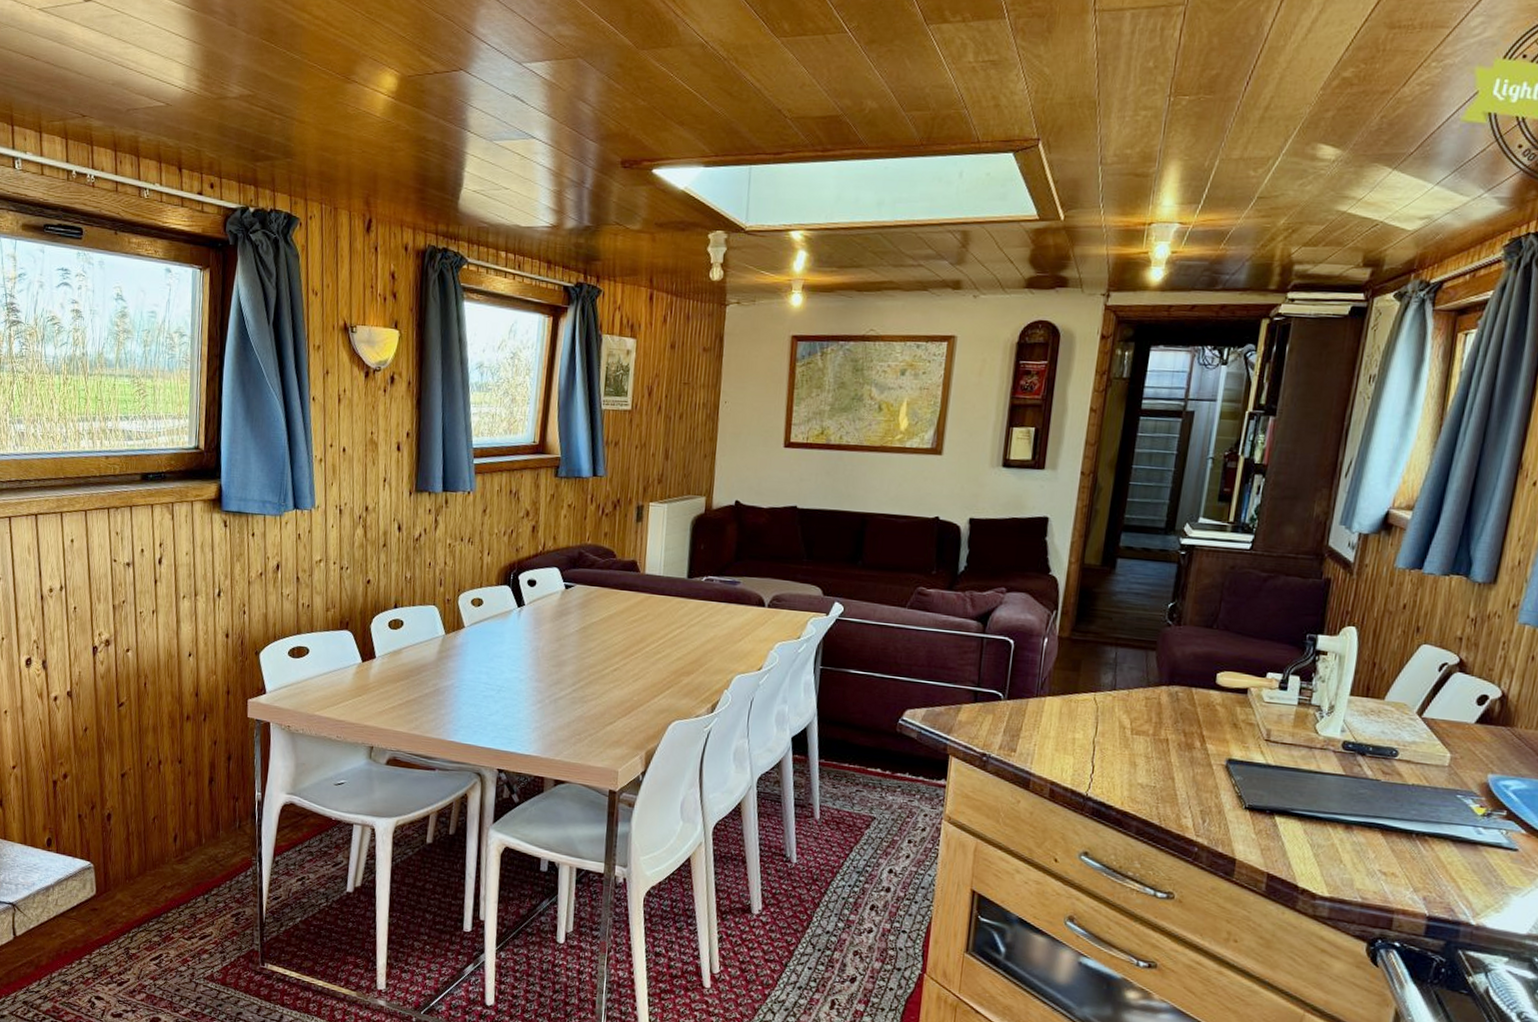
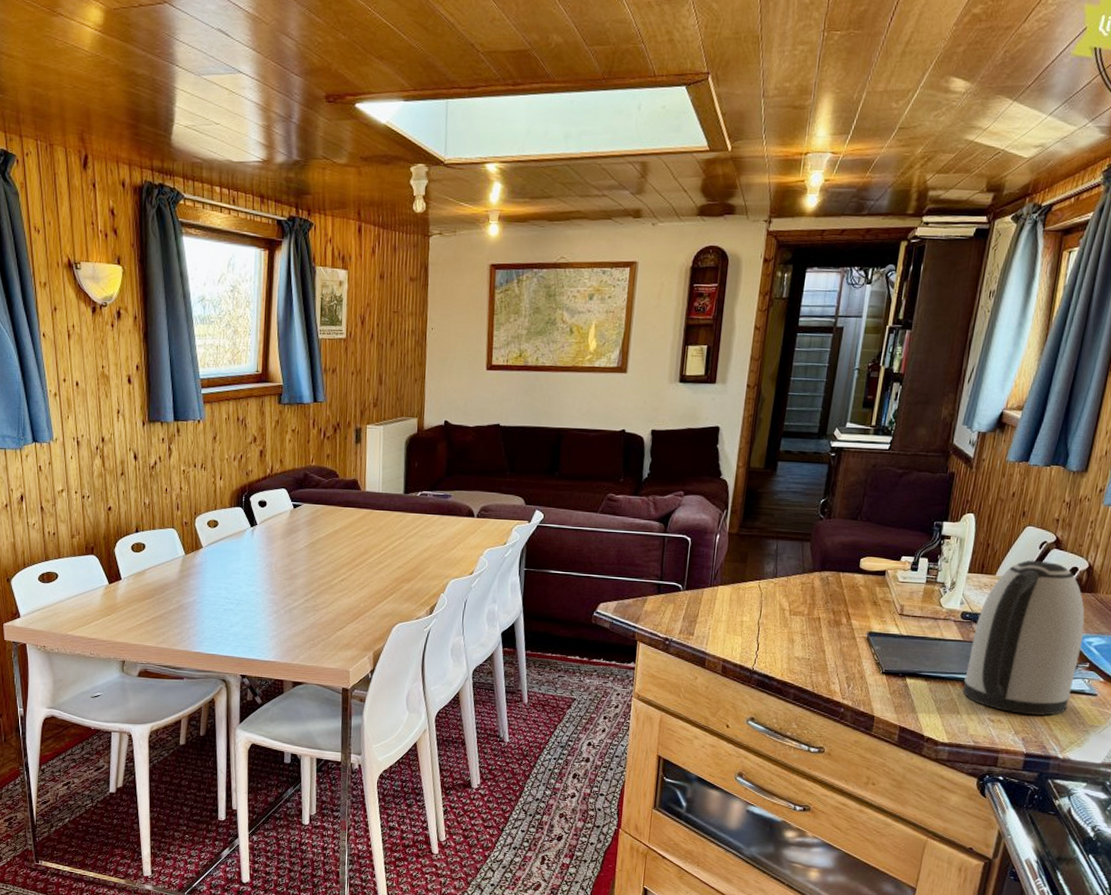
kettle: none [1346,683,1499,872] -> present [963,560,1085,716]

